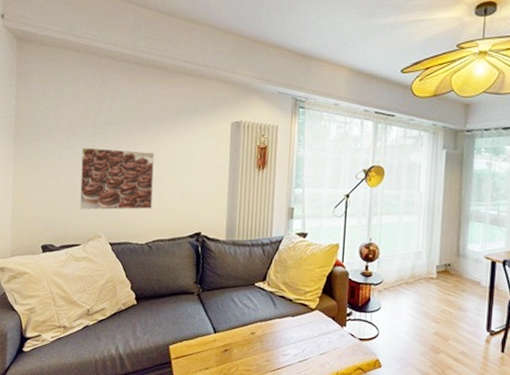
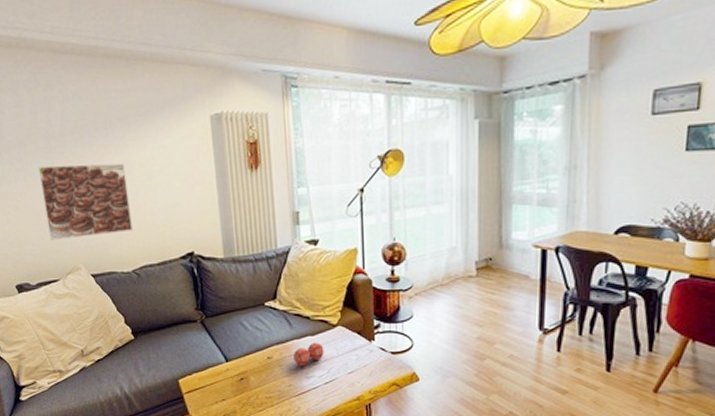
decorative ball: none [273,323,302,344] -> present [292,342,324,367]

